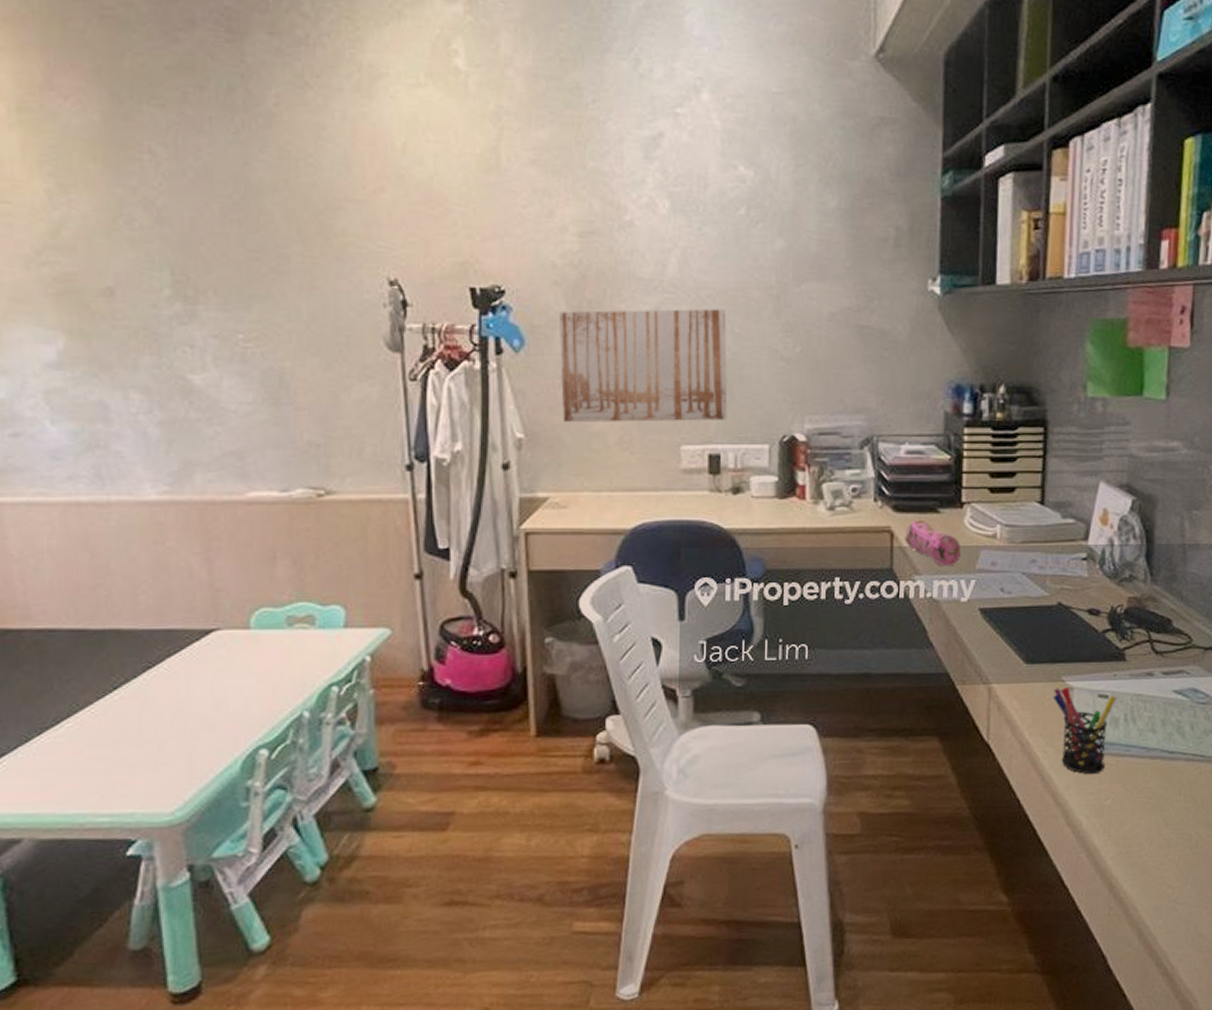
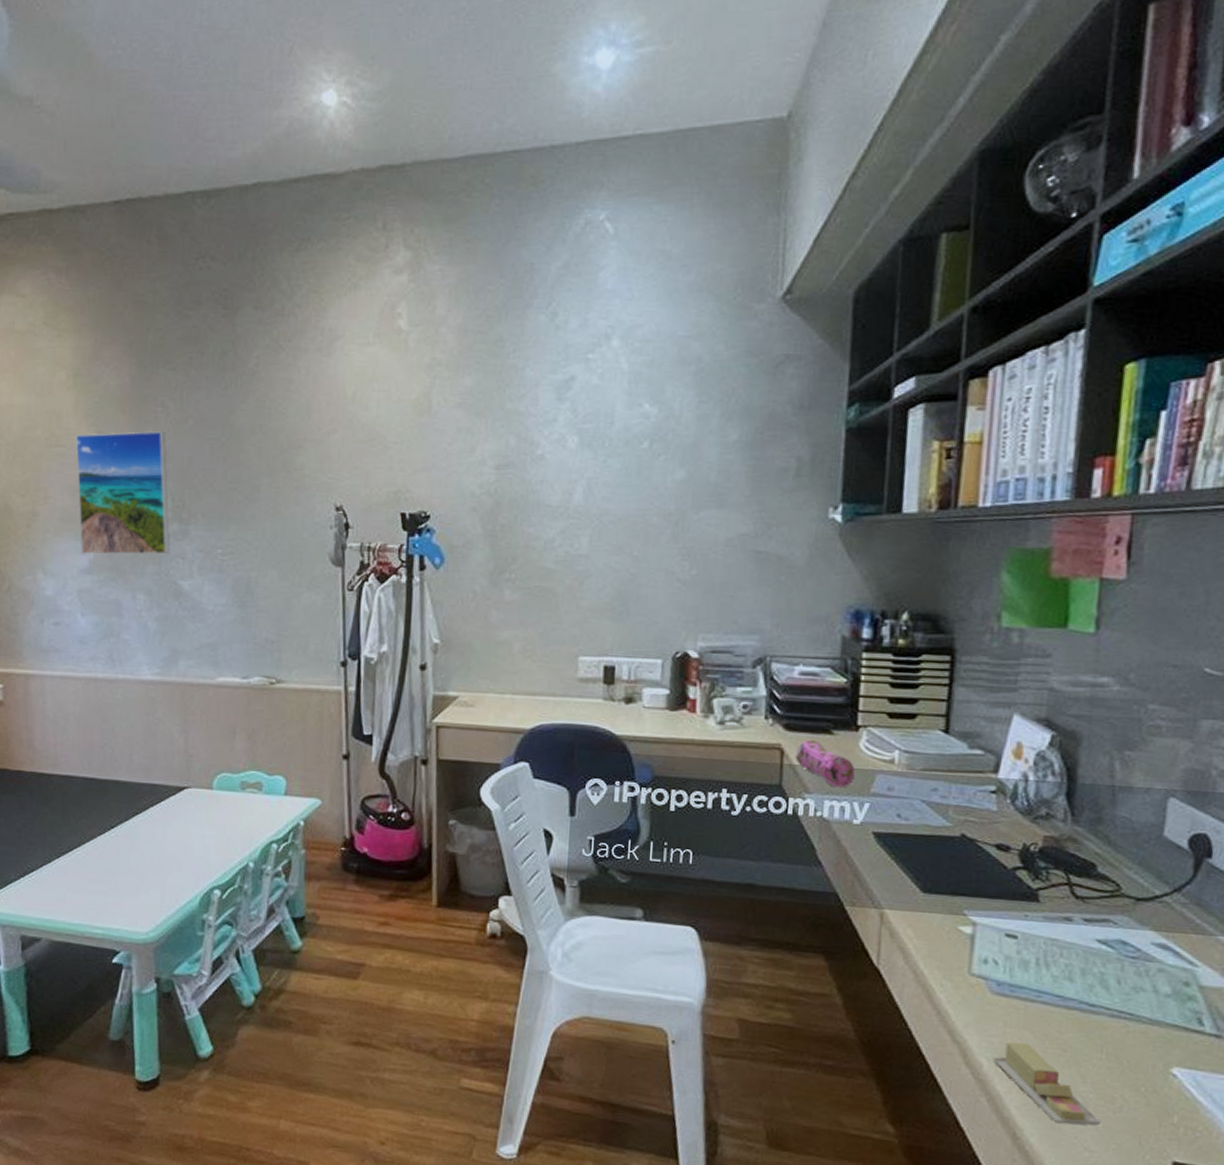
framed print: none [25,185,173,344] -> present [75,431,170,555]
wall art: present [558,308,728,423] -> none [474,533,626,635]
pen holder: present [1052,687,1117,775] -> none [952,921,1028,1017]
sticky notes: none [1090,795,1182,867] -> present [992,1041,1102,1126]

